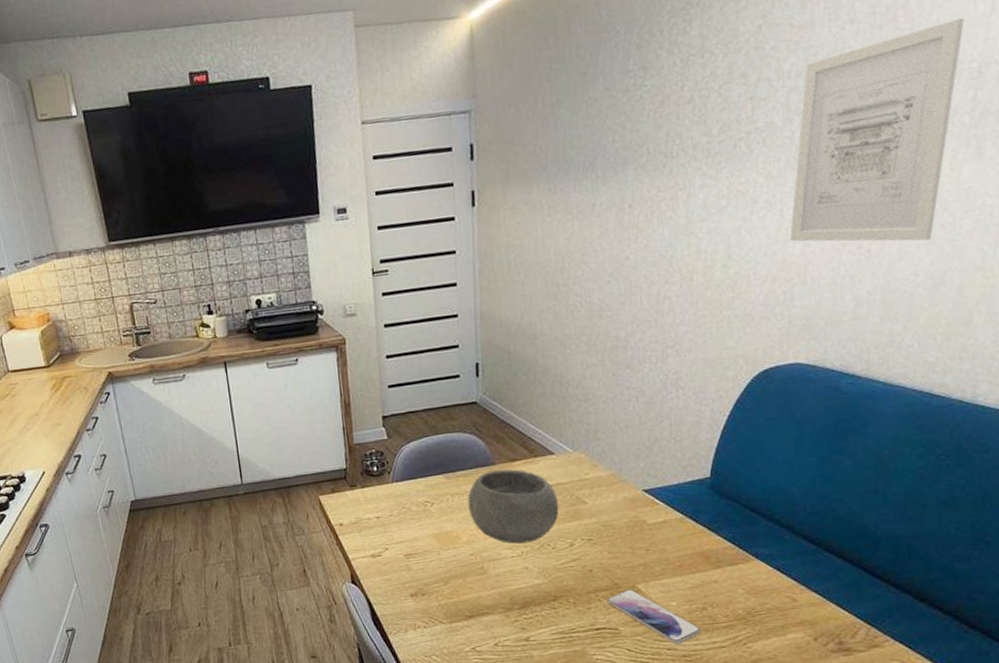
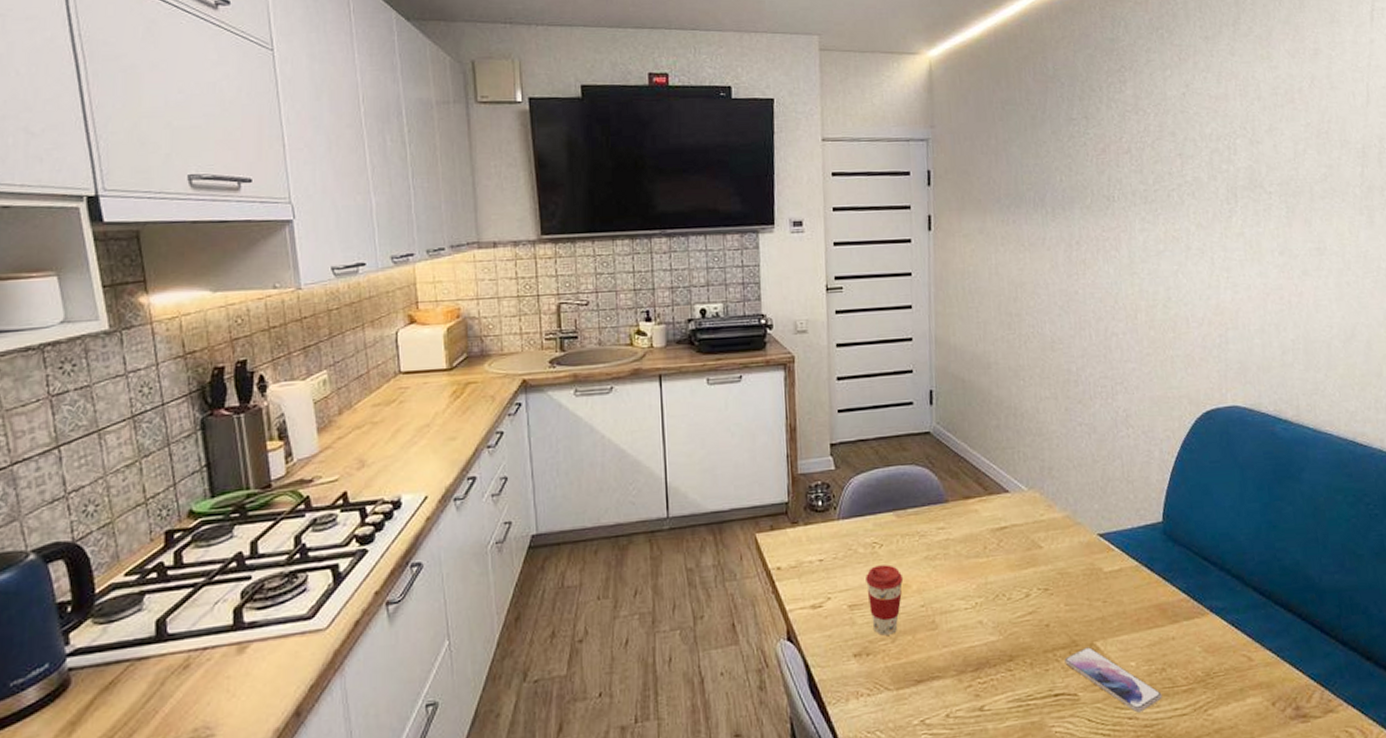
coffee cup: none [419,520,454,579] -> present [866,564,904,636]
bowl: present [467,469,559,544] -> none [919,507,1015,594]
wall art: present [790,17,965,242] -> none [1221,106,1348,296]

